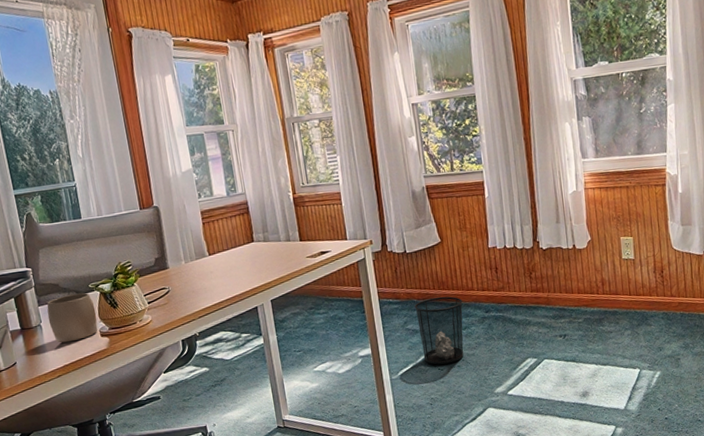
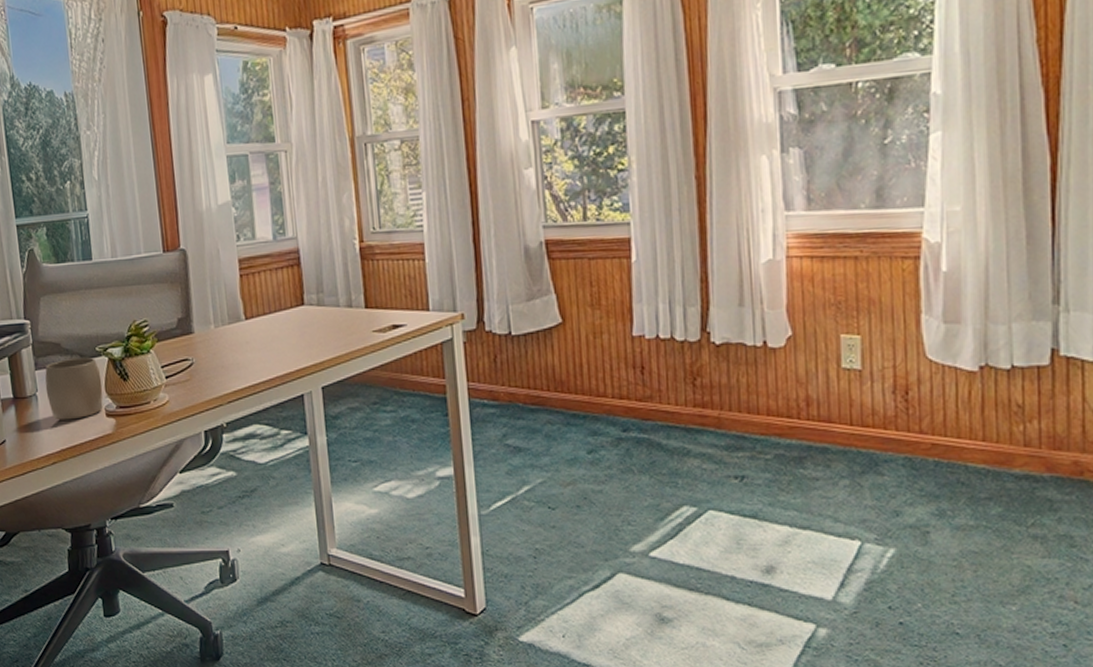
waste bin: present [414,296,464,366] -> none [519,402,589,503]

